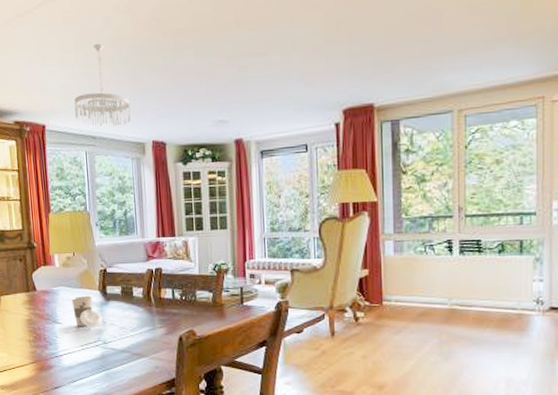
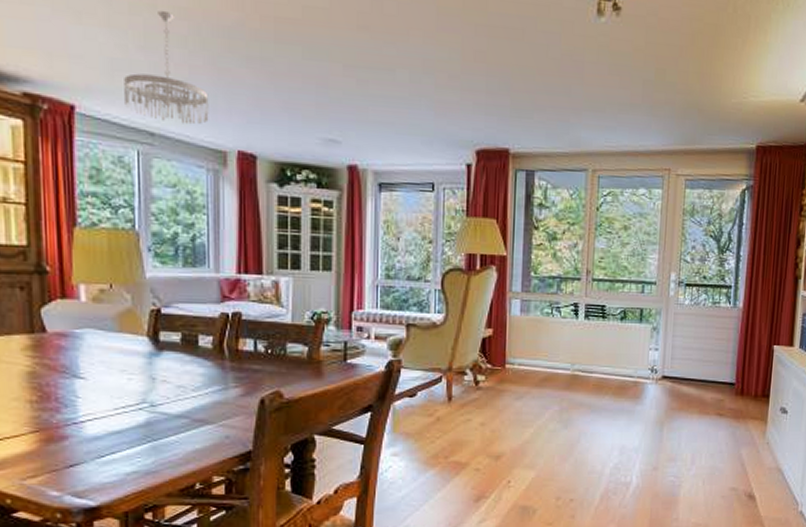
cup: present [71,295,103,328] -> none [103,342,151,386]

